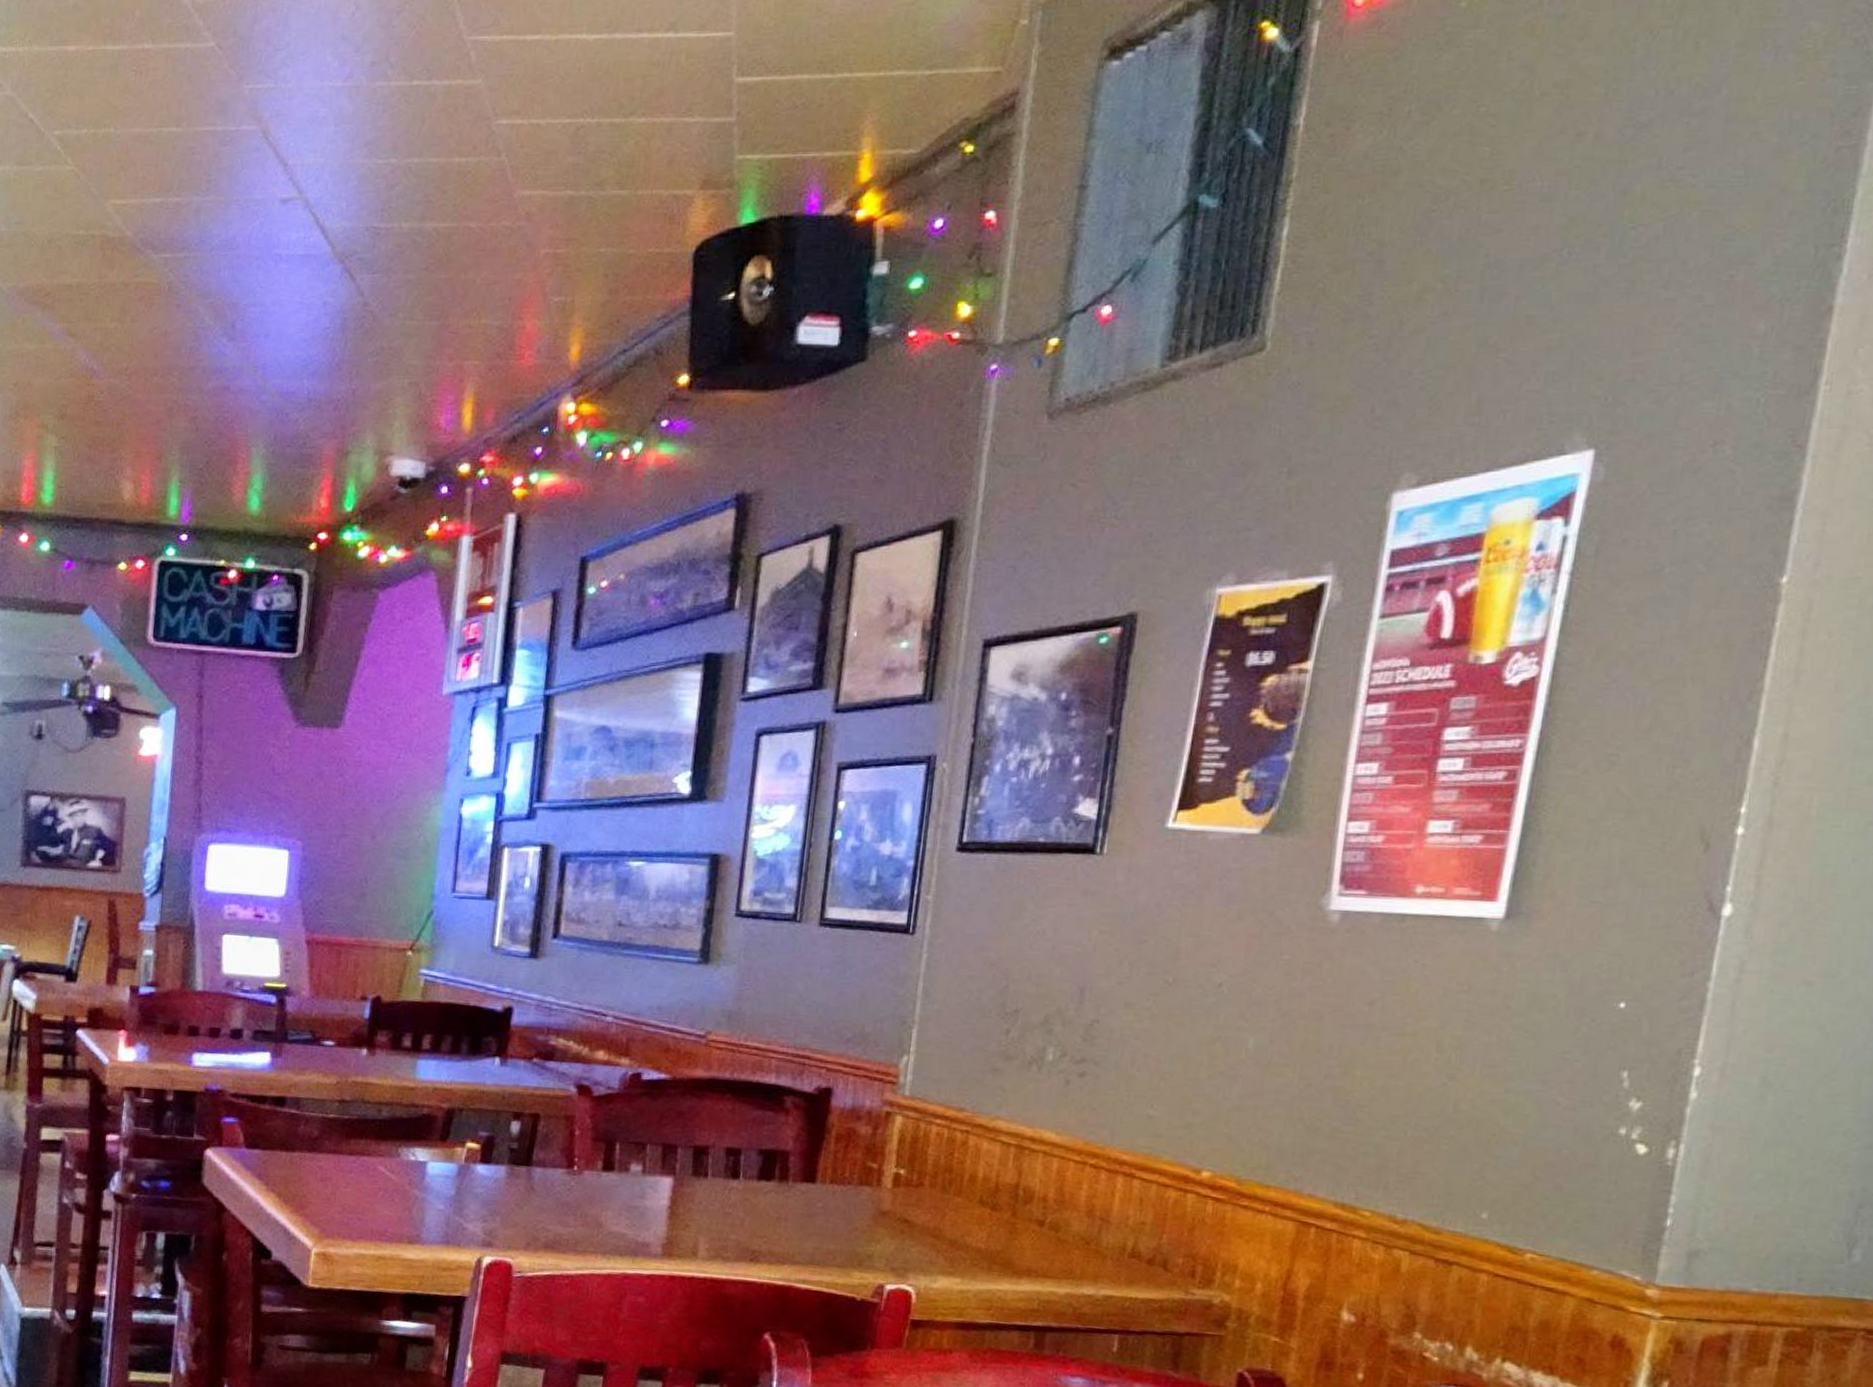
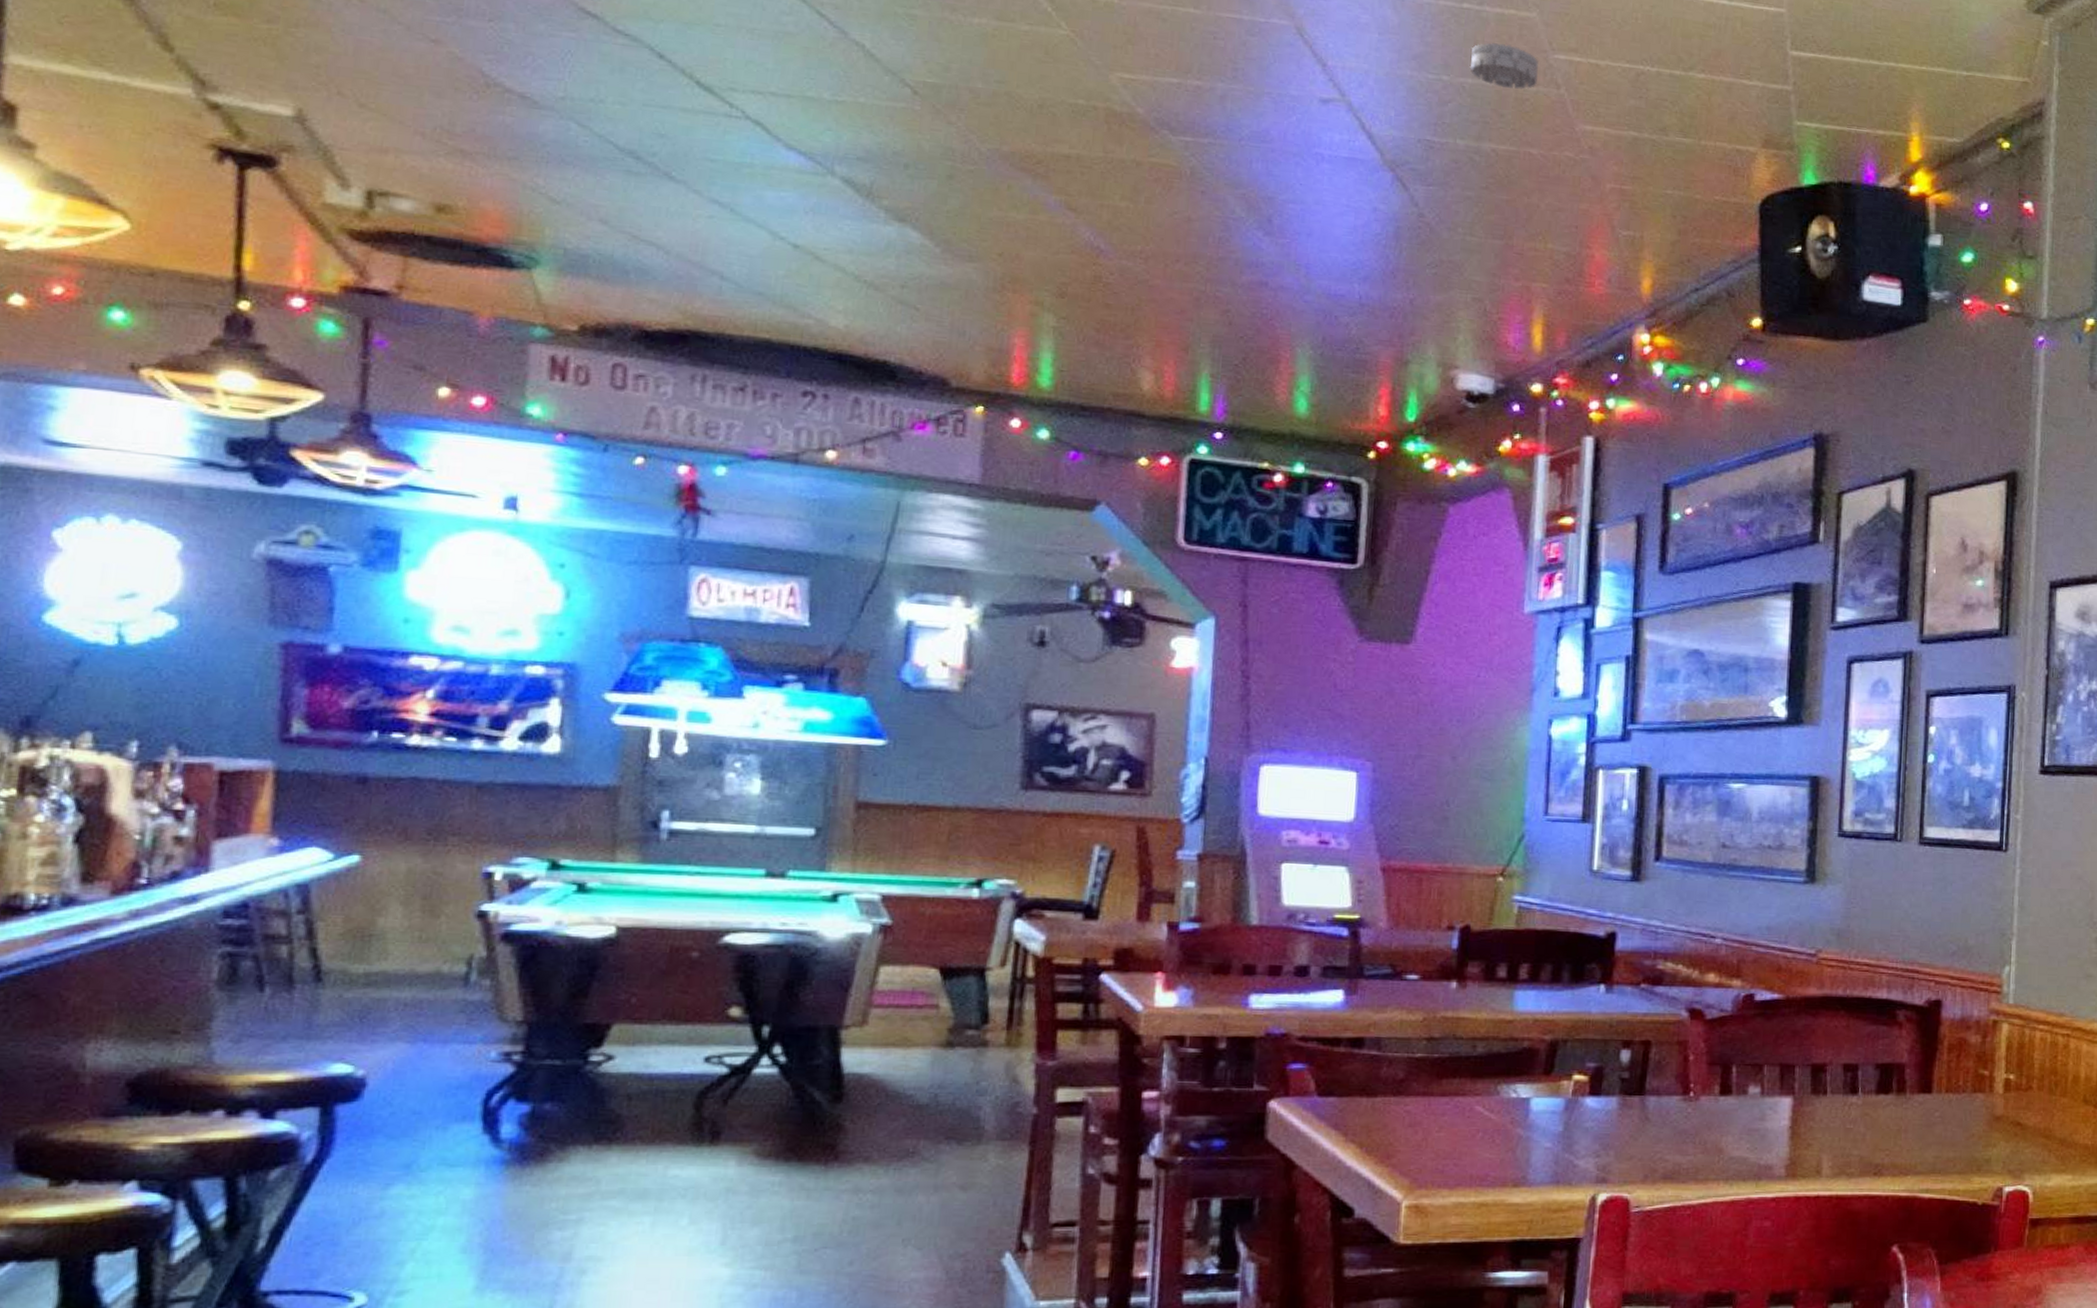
smoke detector: none [416,116,481,164] -> present [1469,43,1538,90]

